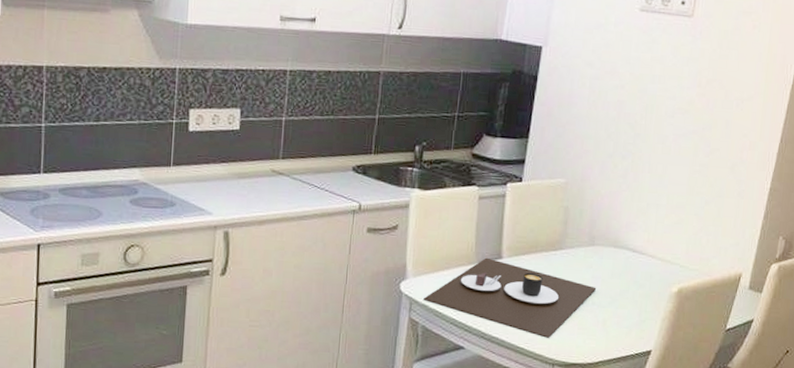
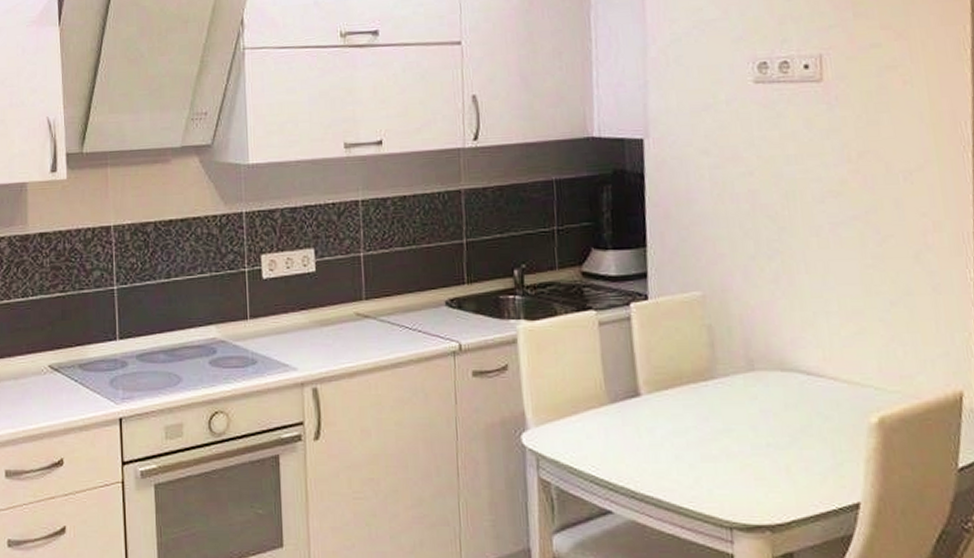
place setting: present [423,257,597,338] -> none [552,396,769,494]

